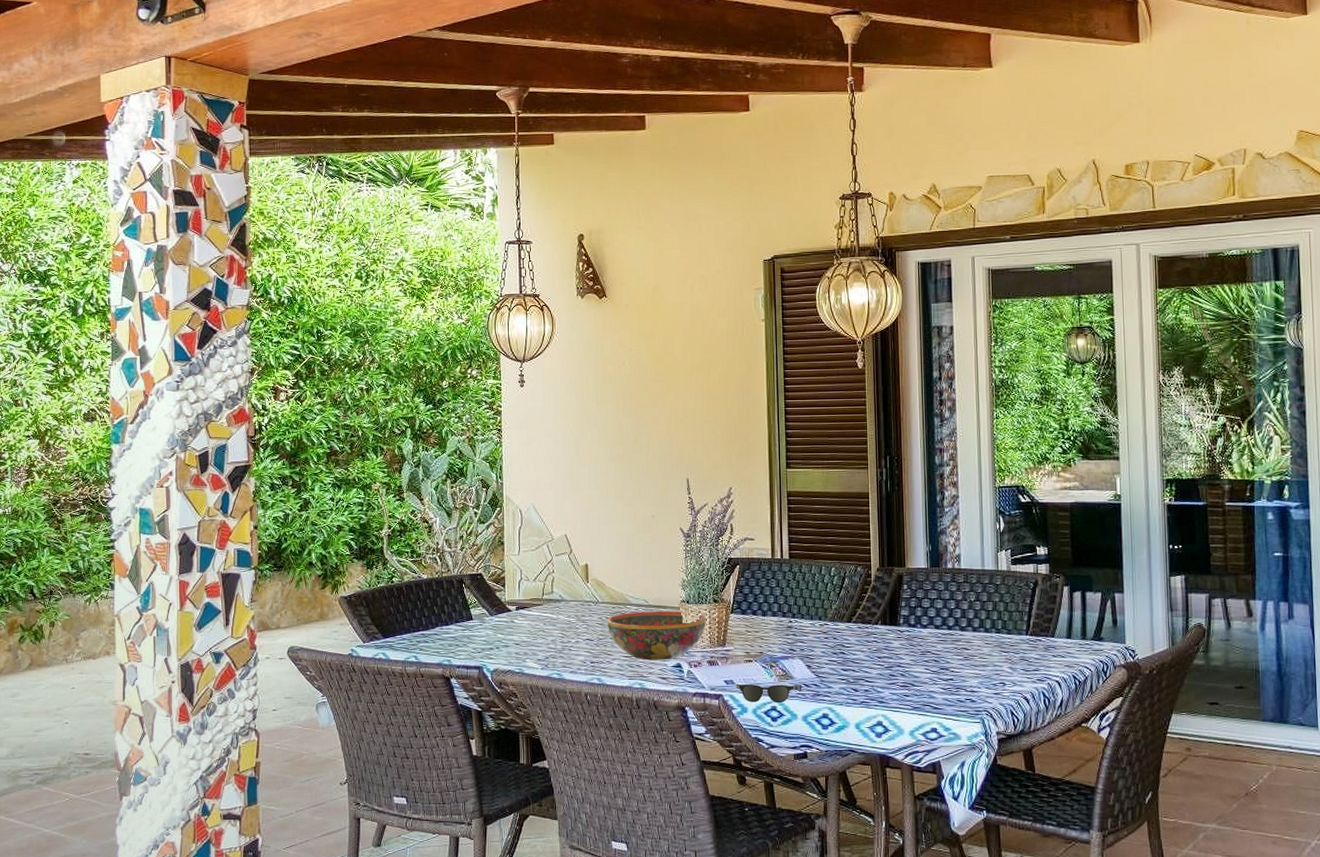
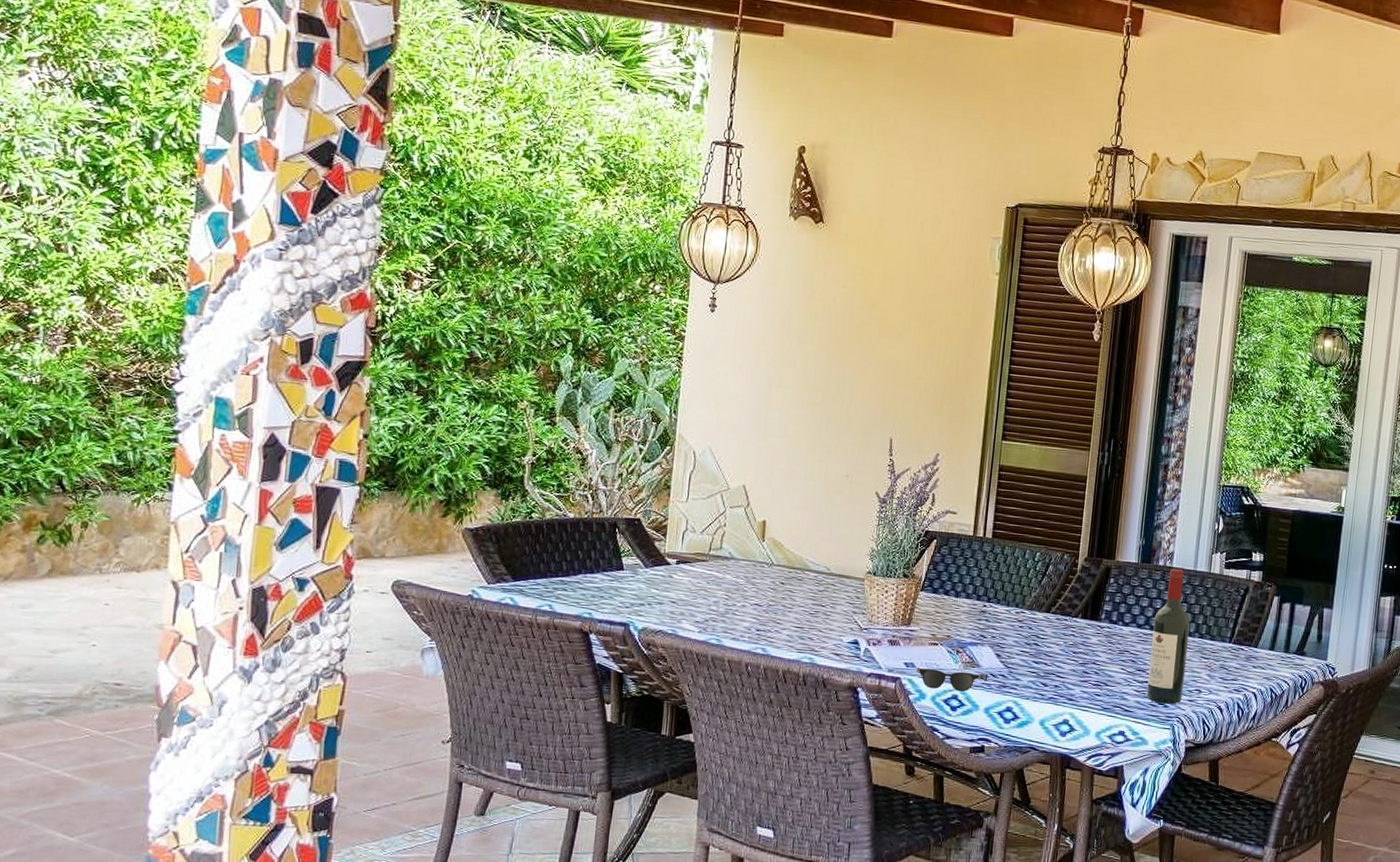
bowl: present [606,611,707,661] -> none [779,579,894,635]
wine bottle: none [950,569,988,699] -> present [1146,568,1190,705]

